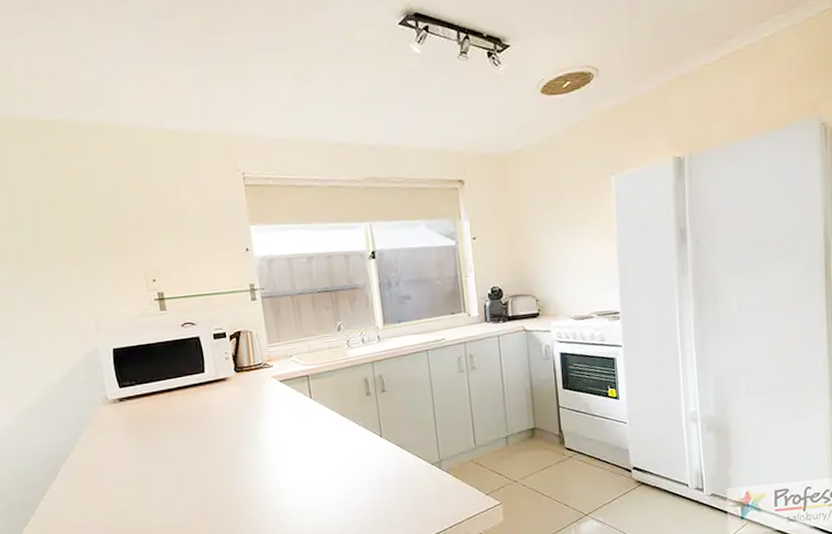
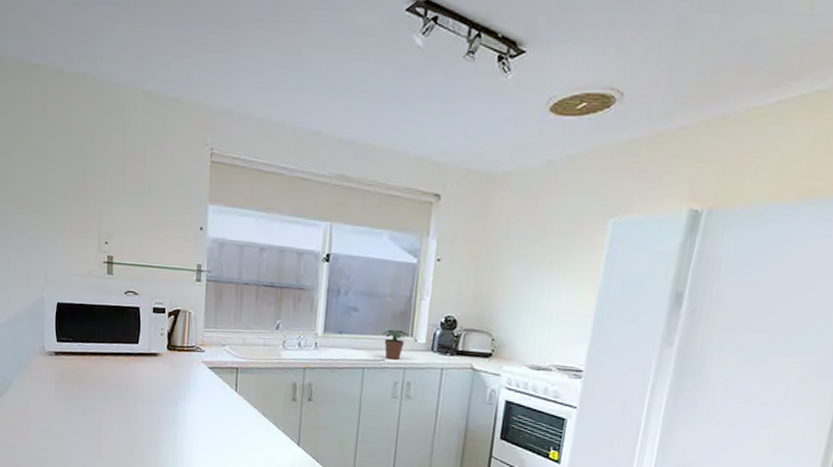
potted plant: none [438,308,462,337] -> present [382,329,409,360]

